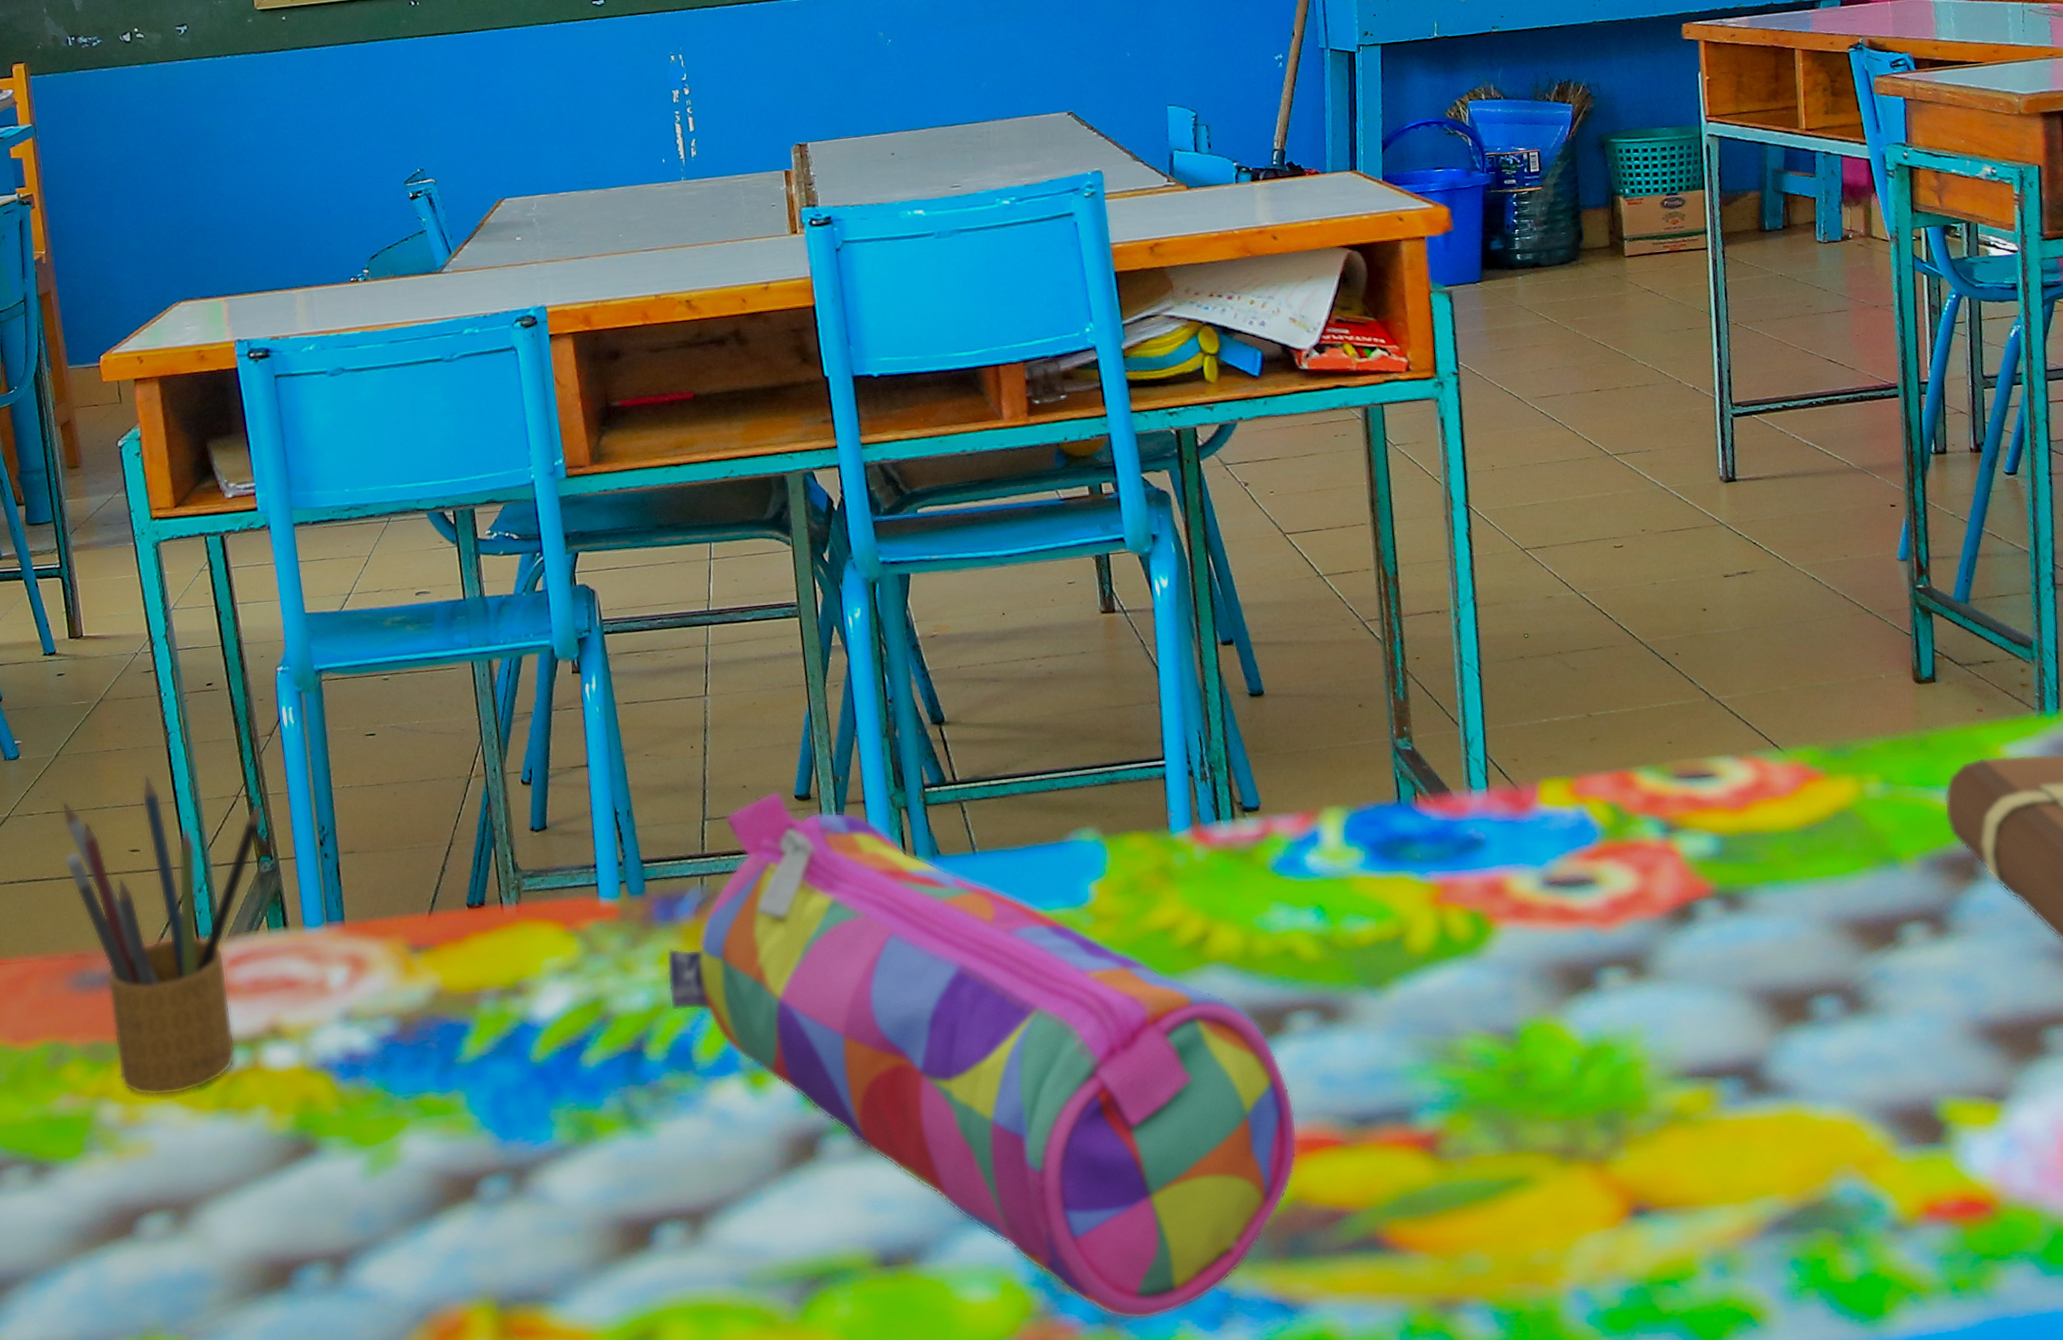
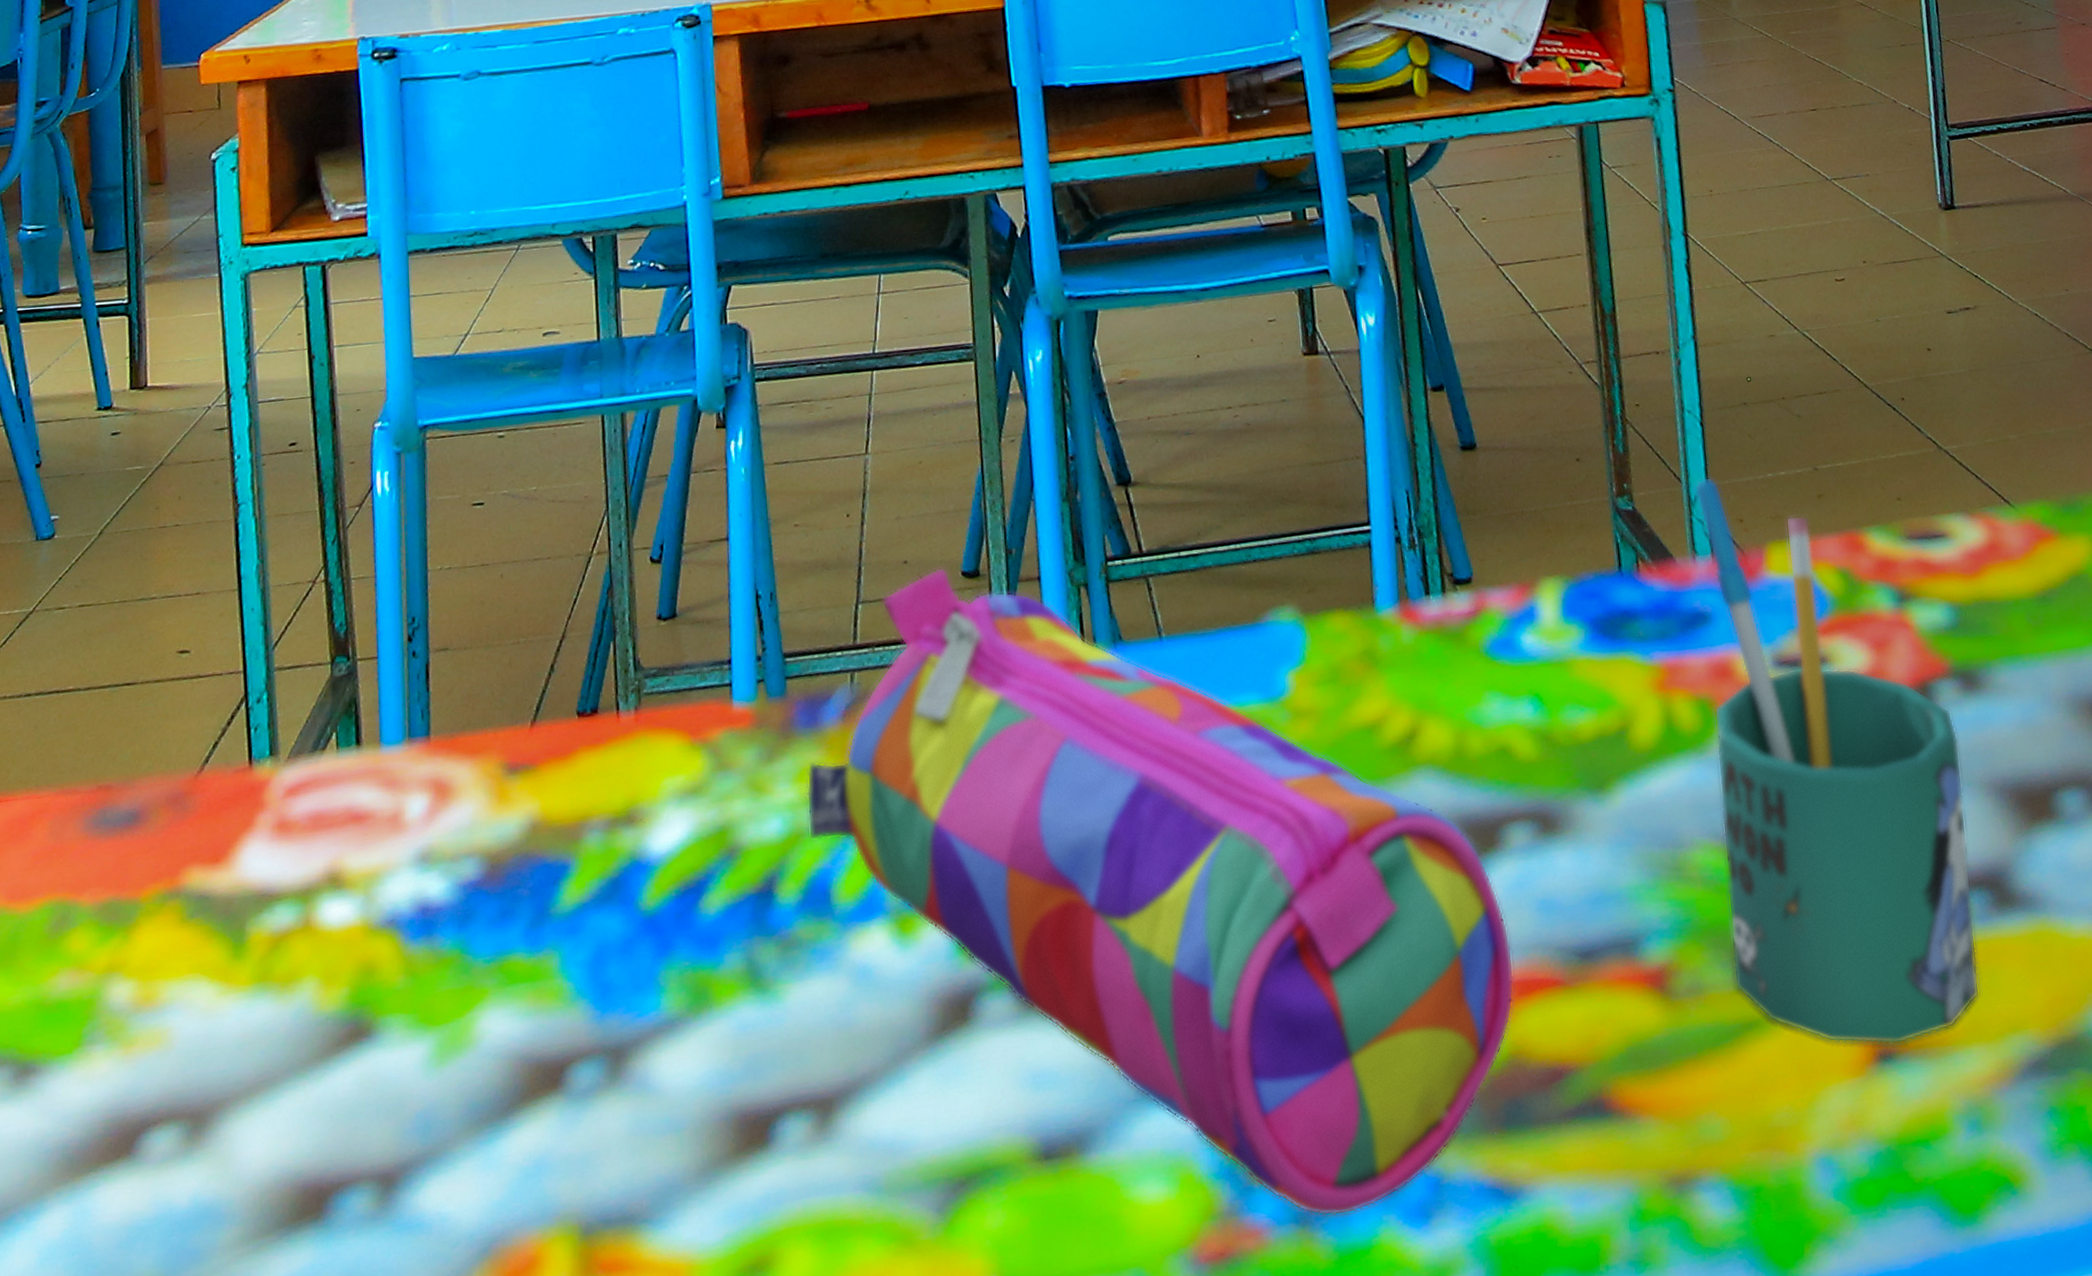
pencil box: present [61,774,263,1097] -> none [96,556,344,970]
mug: none [1471,722,1731,1203] -> present [1694,477,1980,1045]

